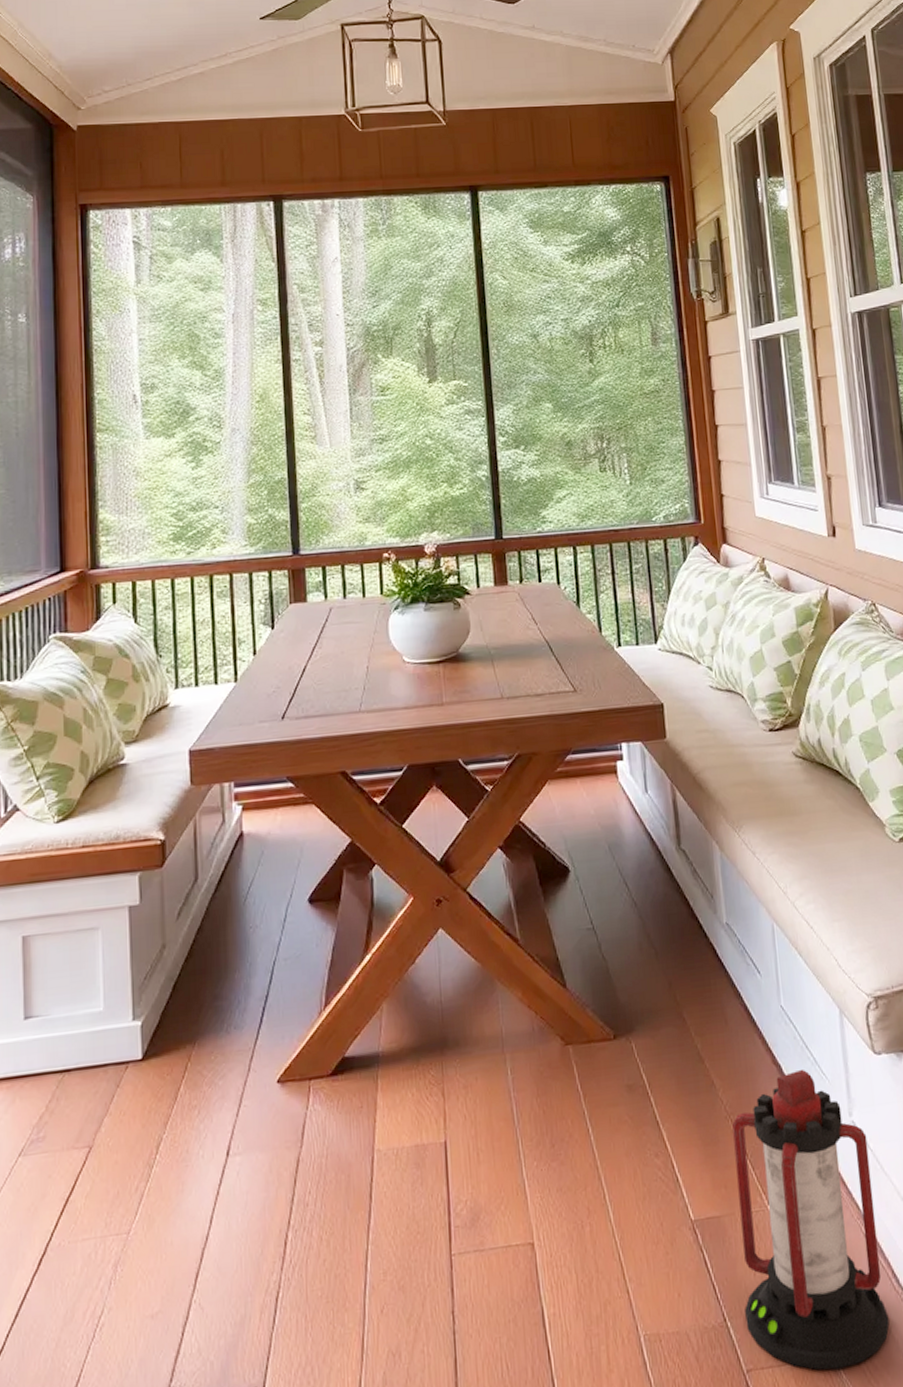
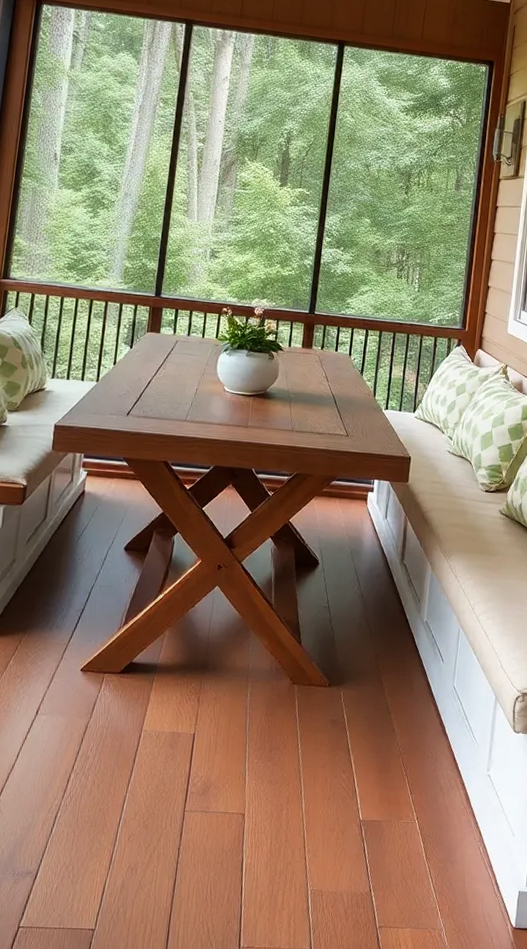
lantern: present [732,1069,890,1371] -> none [384,732,497,938]

